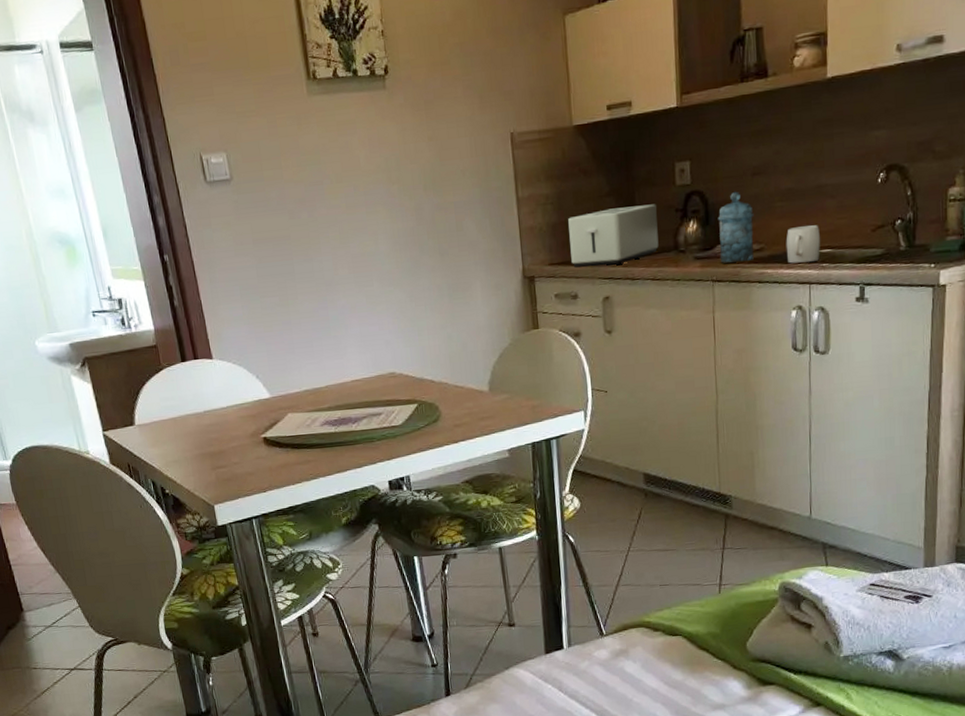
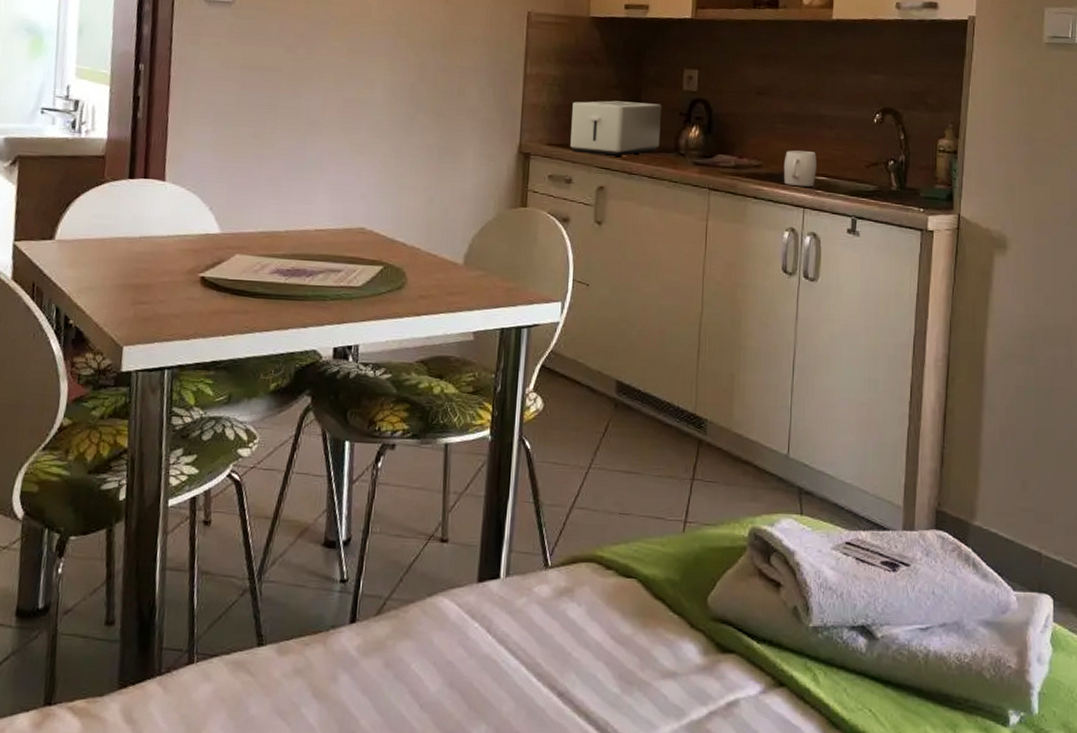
canister: present [717,191,754,264] -> none [718,106,755,176]

